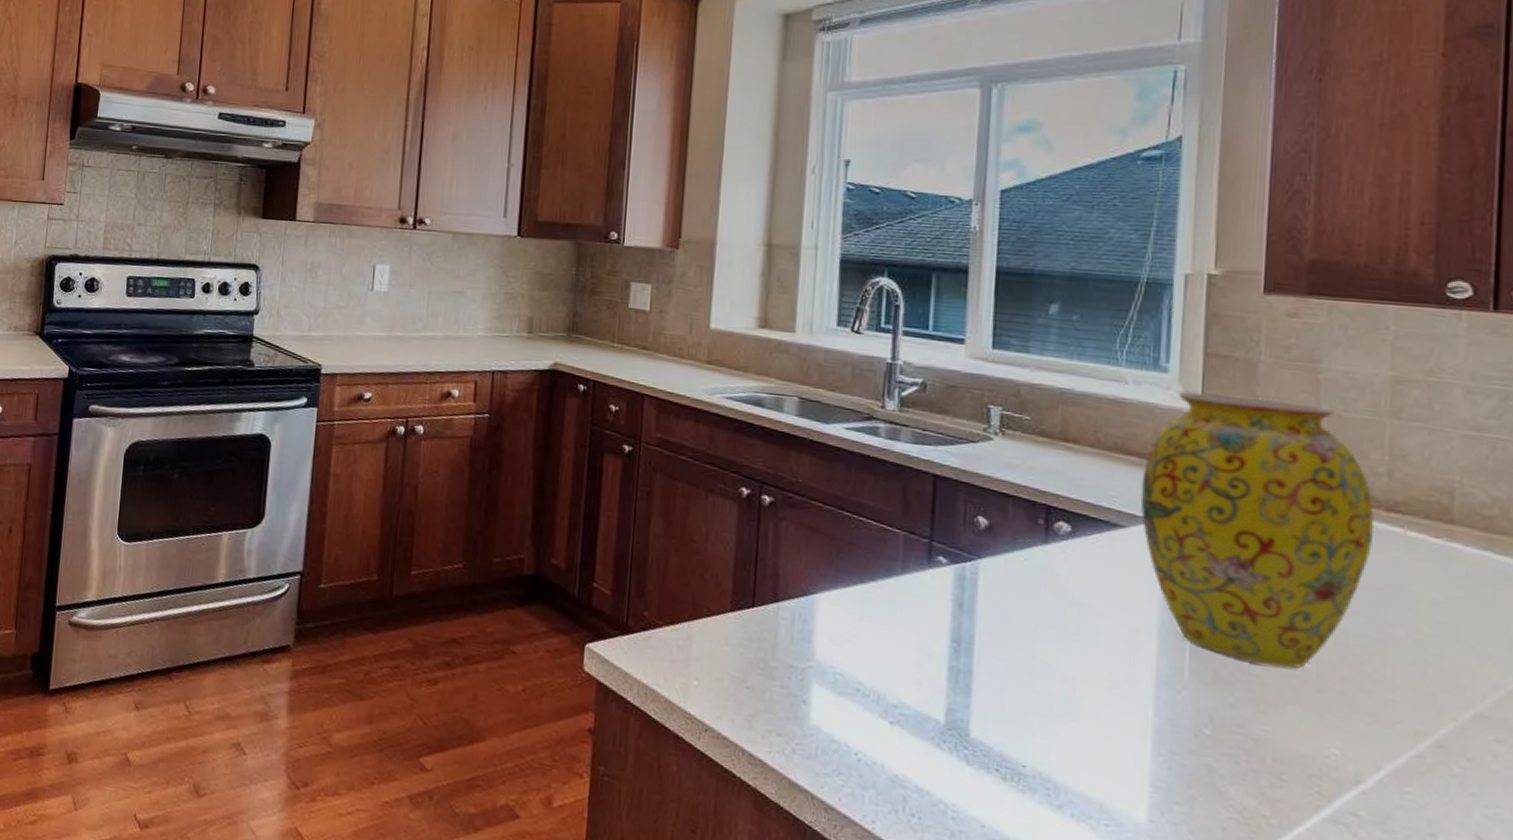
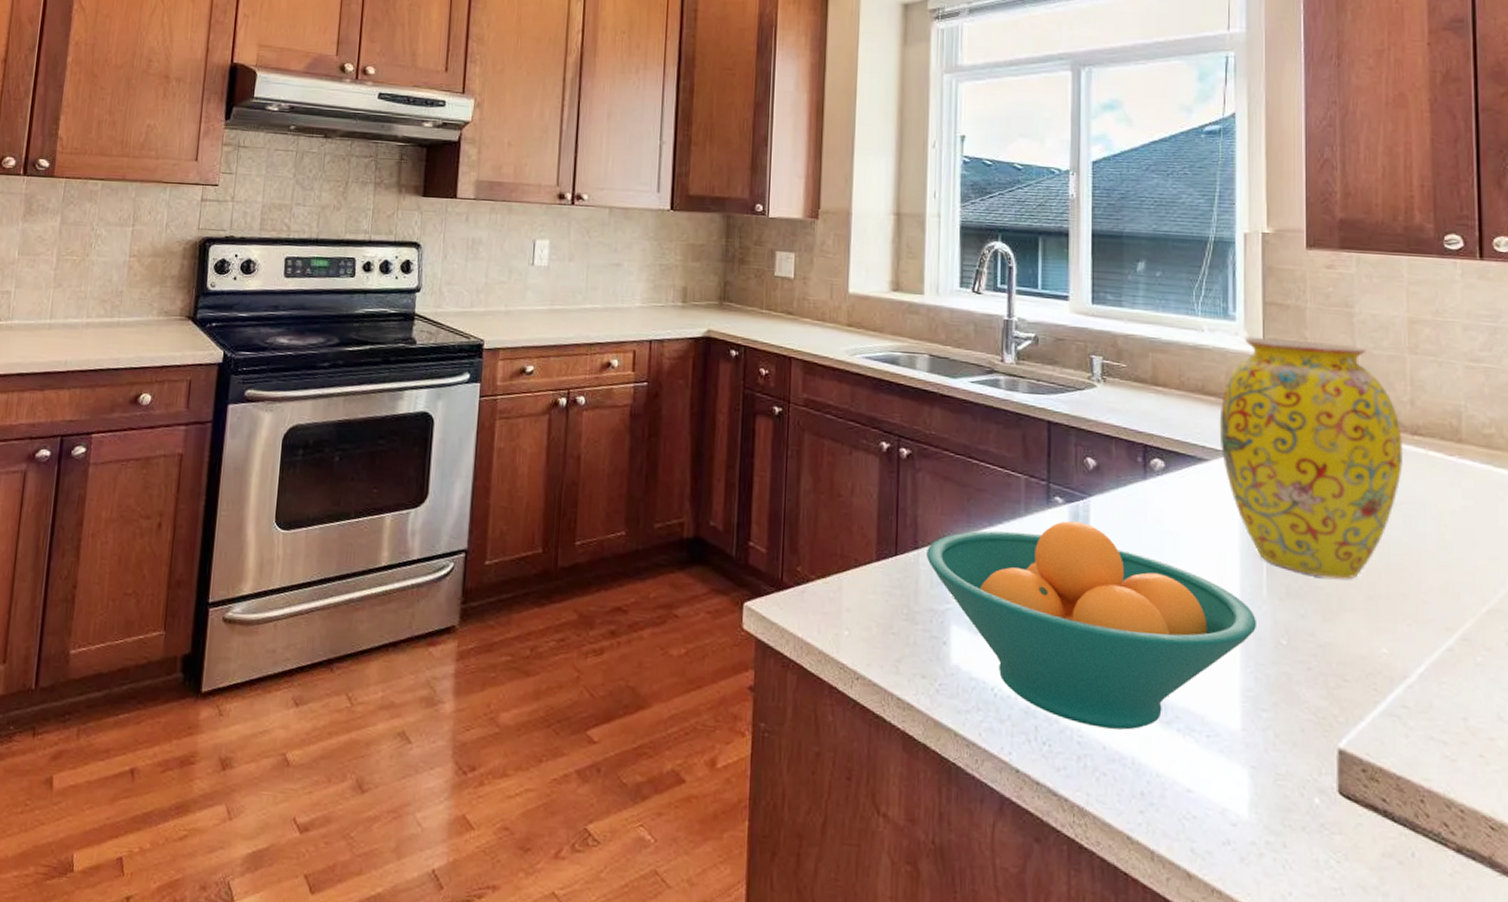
fruit bowl: none [787,583,1174,810] -> present [927,521,1256,730]

